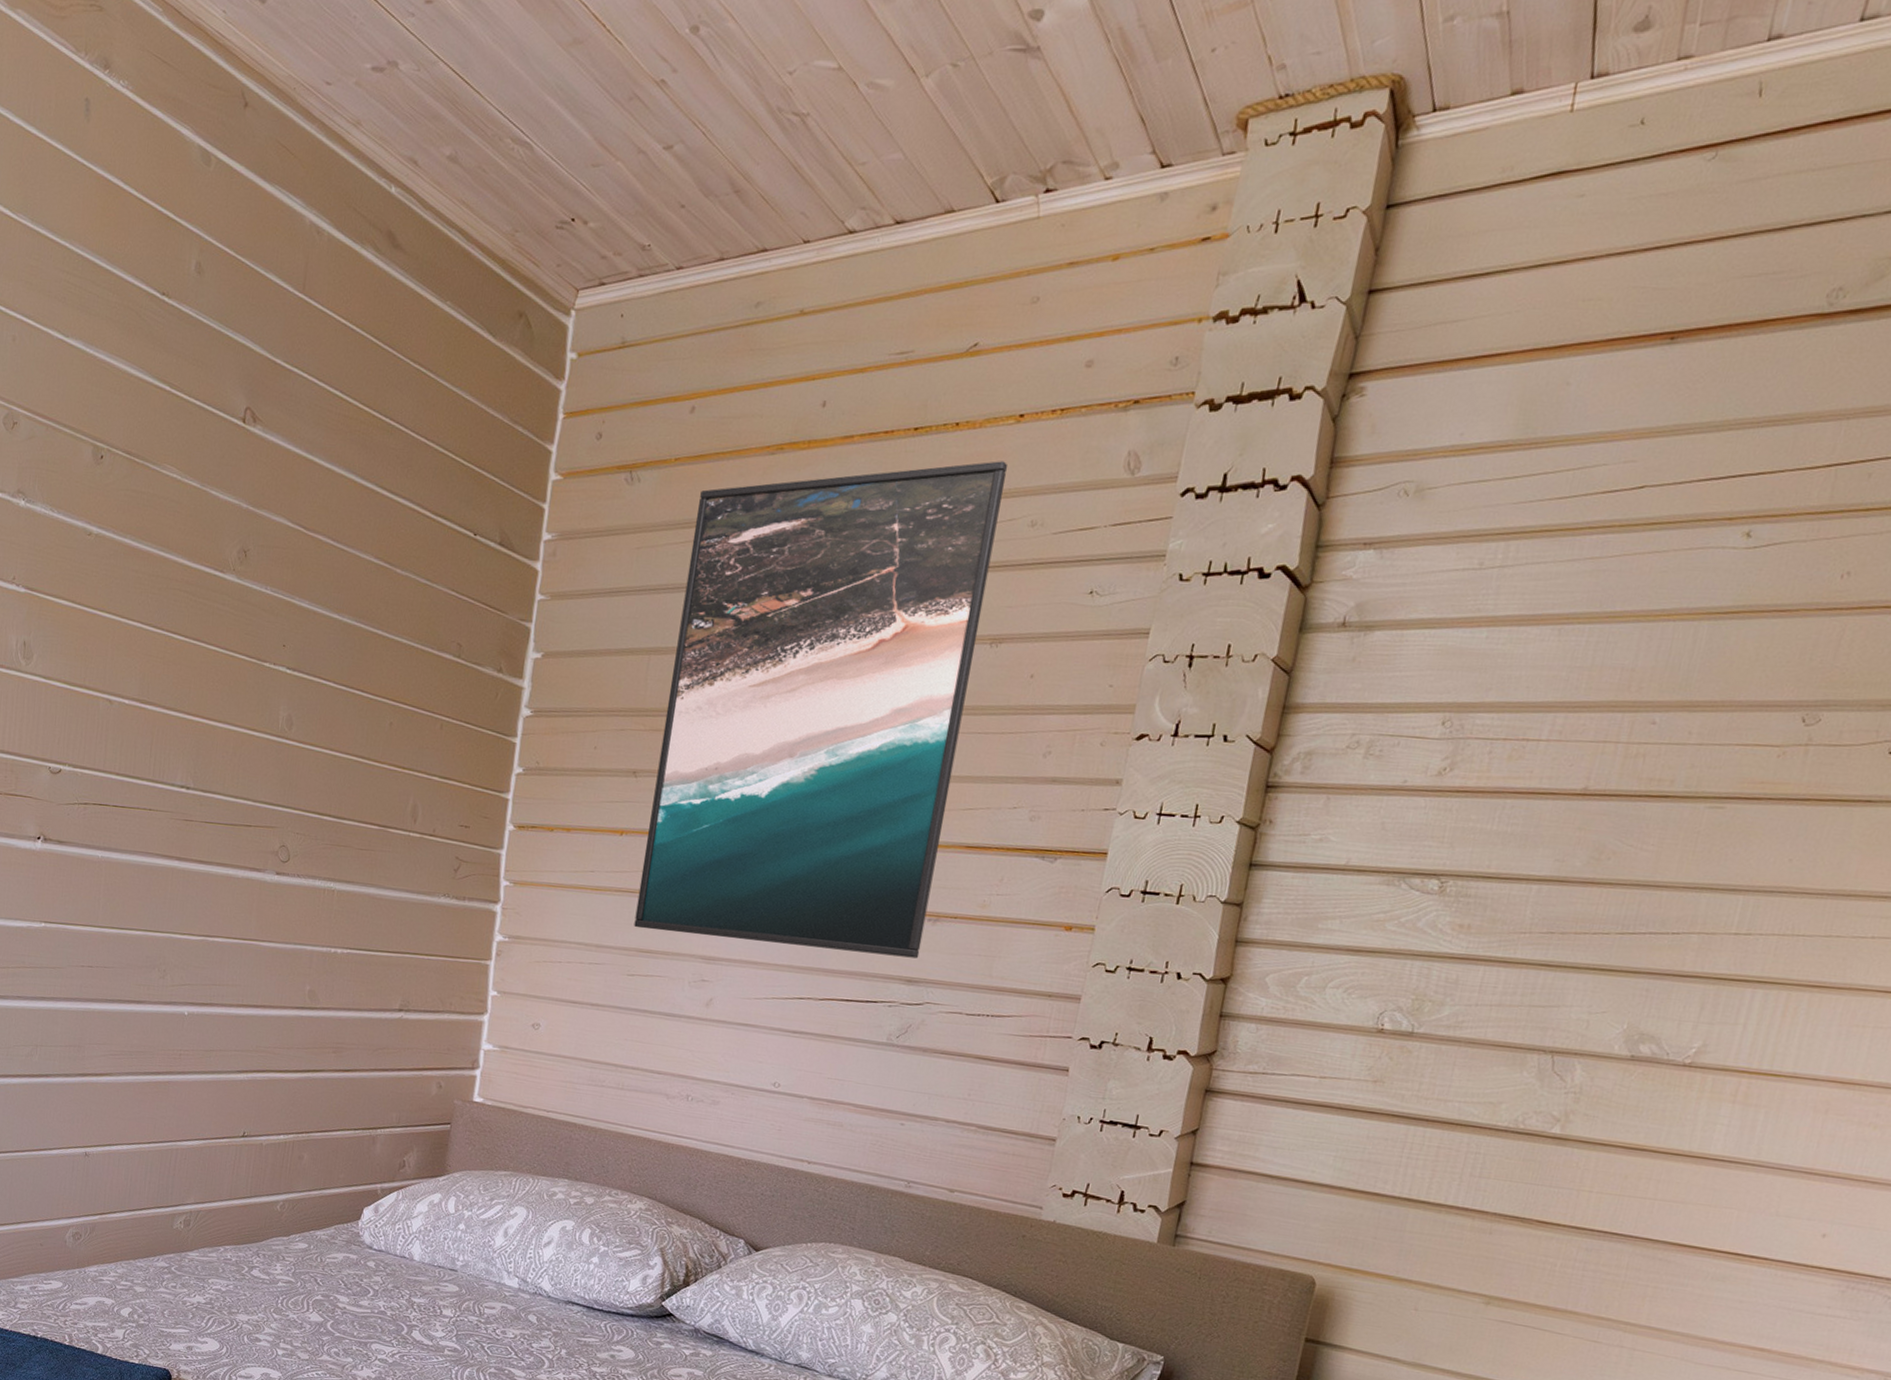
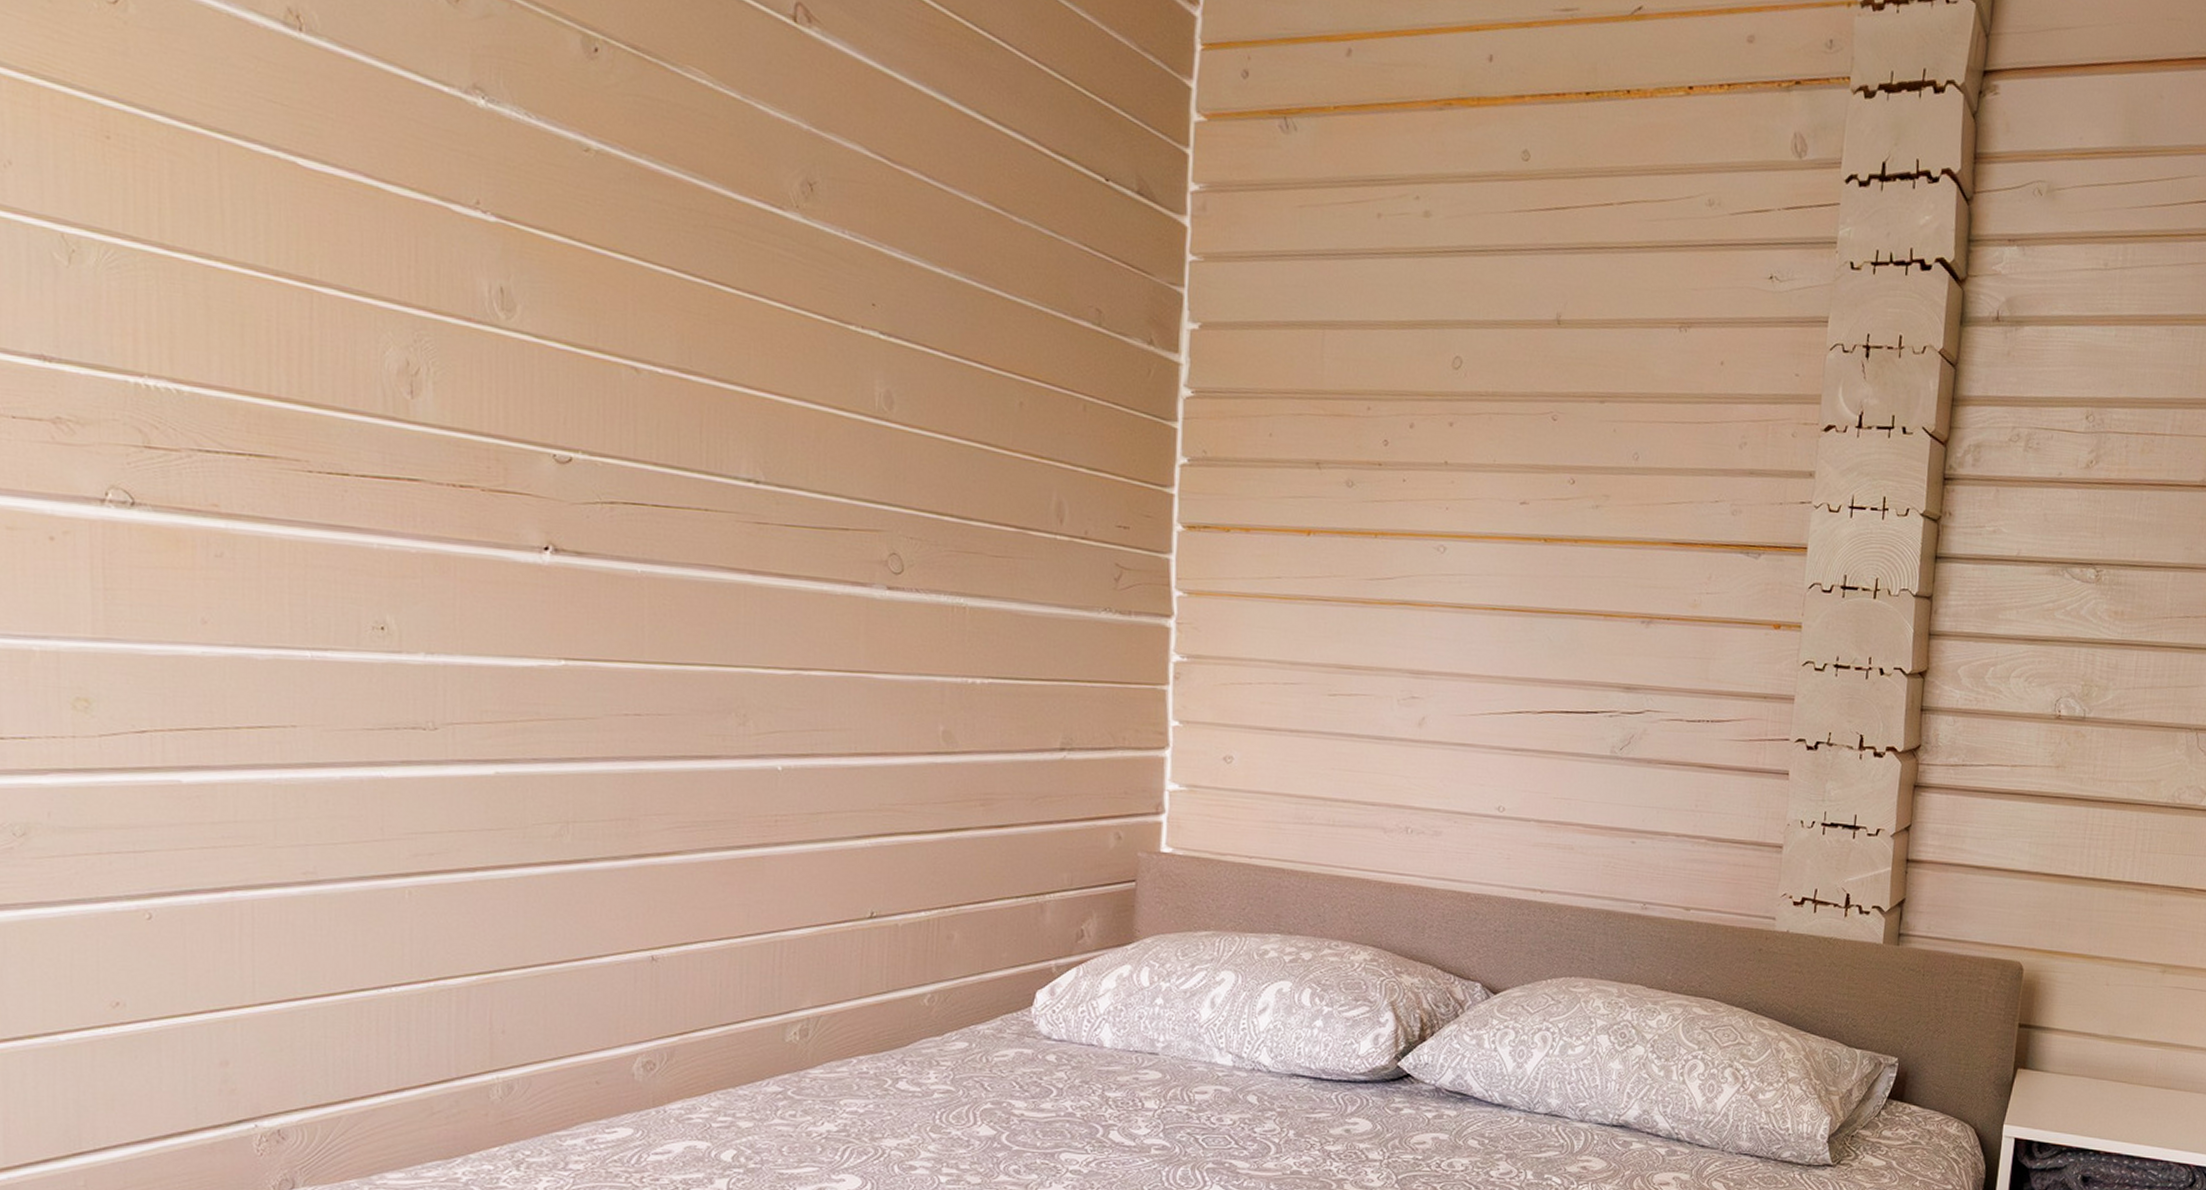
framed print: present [634,461,1008,959] -> none [1331,134,1682,664]

